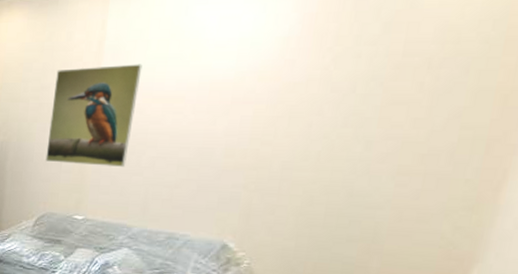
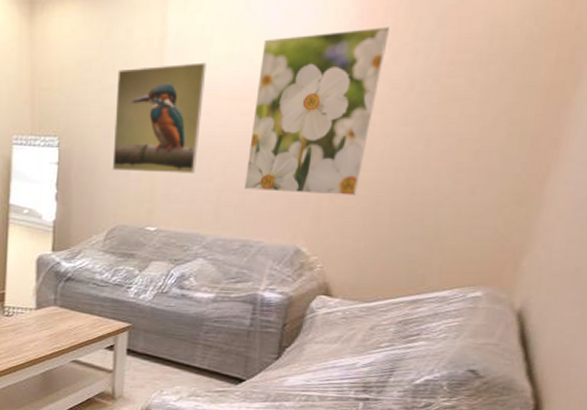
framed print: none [173,31,331,194] -> present [245,26,389,195]

